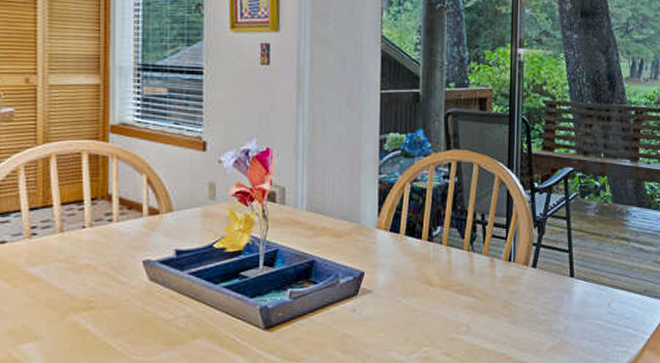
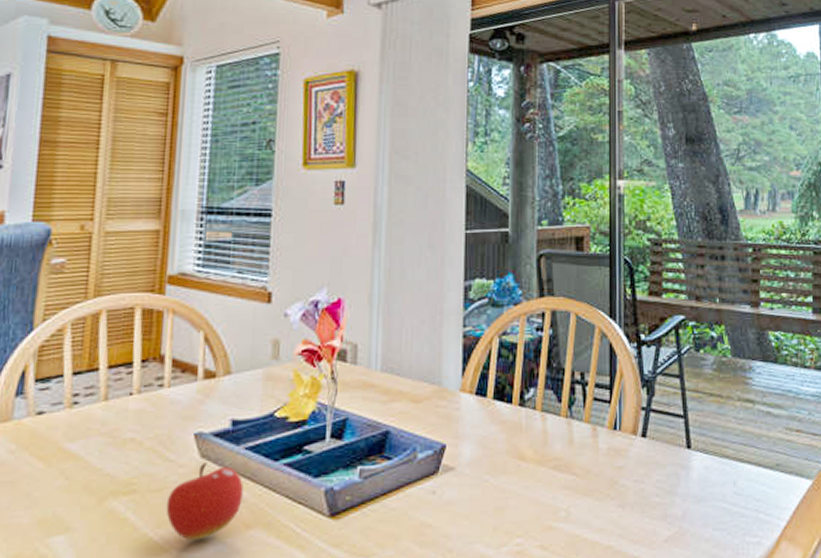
fruit: none [121,285,189,348] -> present [166,462,244,541]

